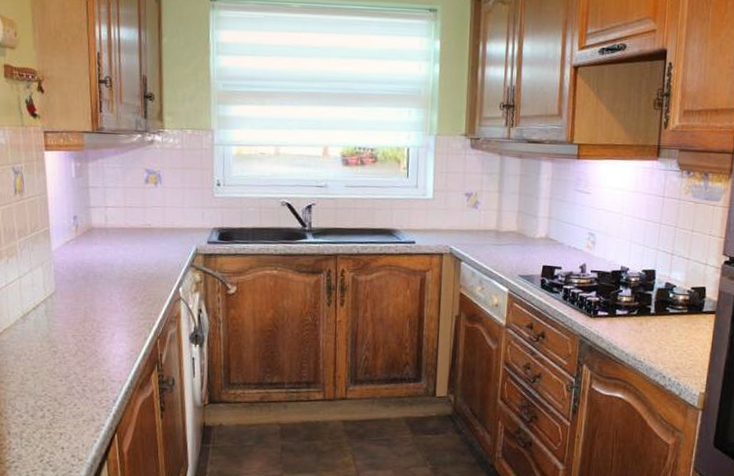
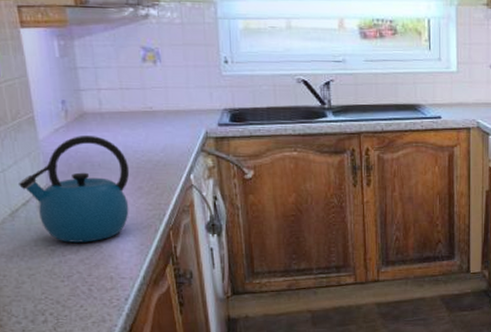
kettle: none [32,248,127,346] -> present [19,136,130,243]

